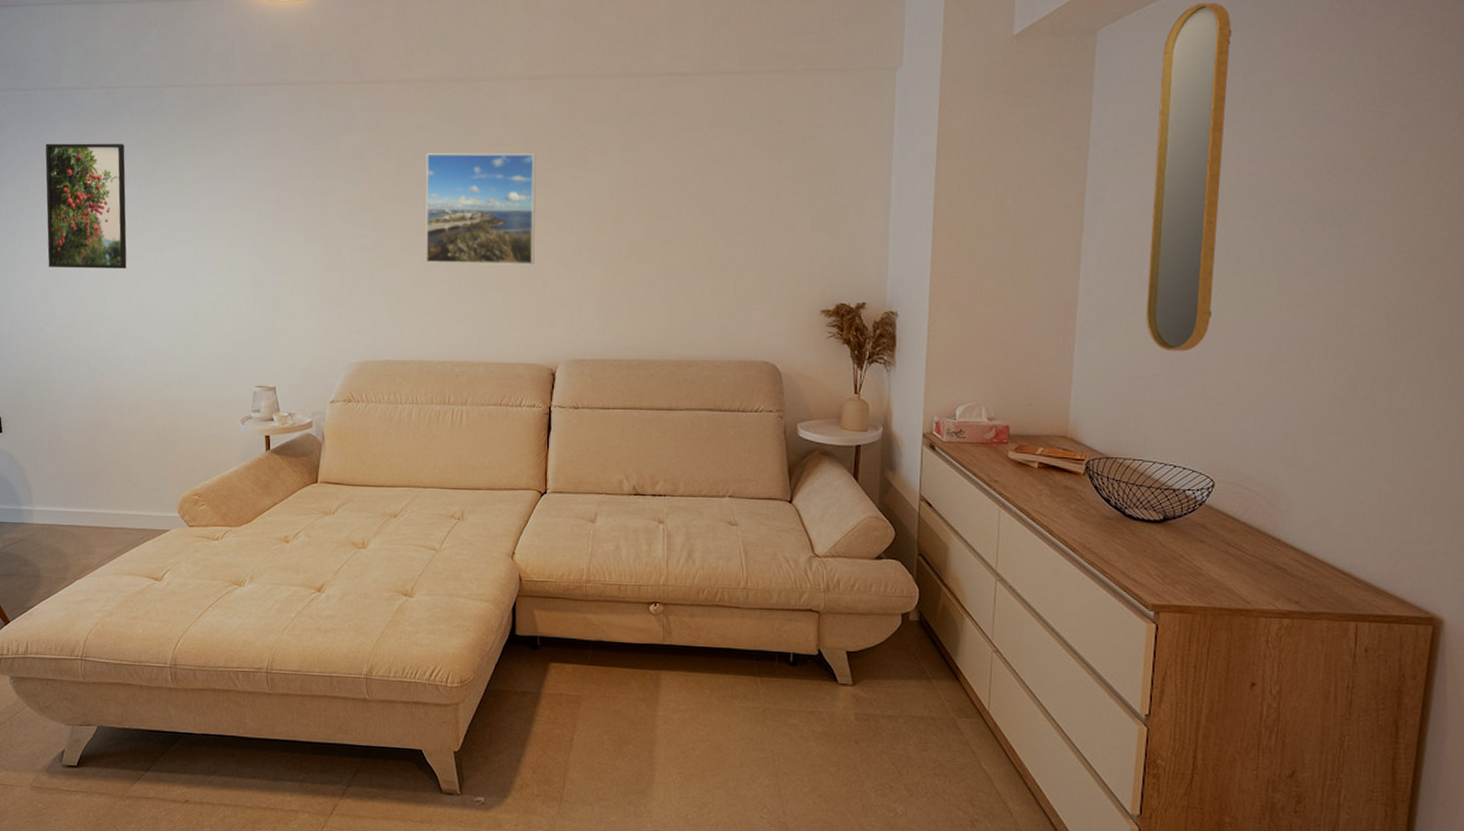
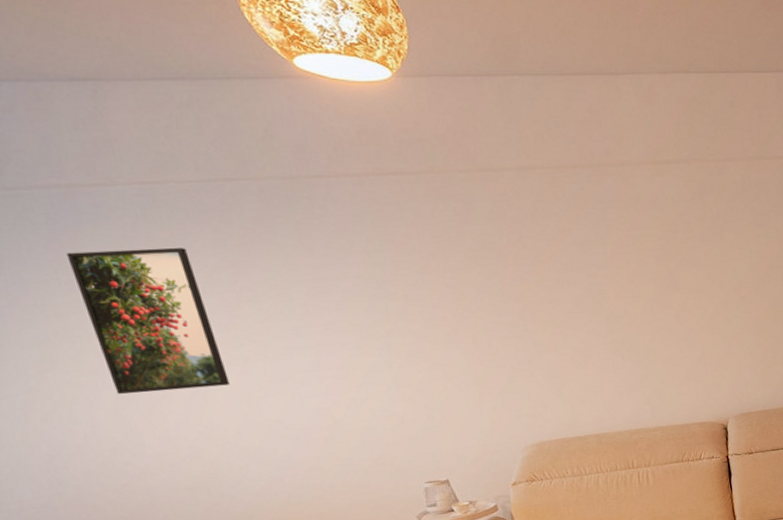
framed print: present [425,153,536,265] -> none [563,235,691,344]

